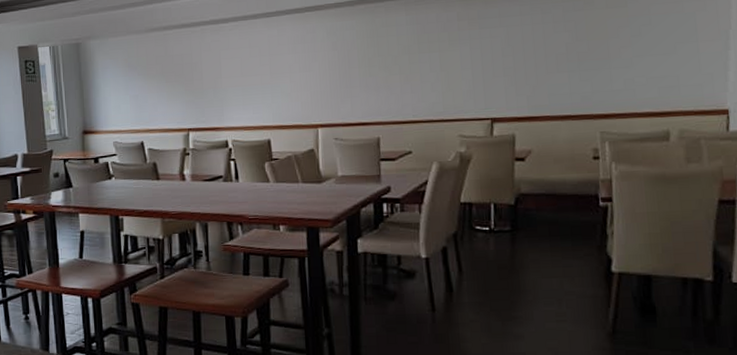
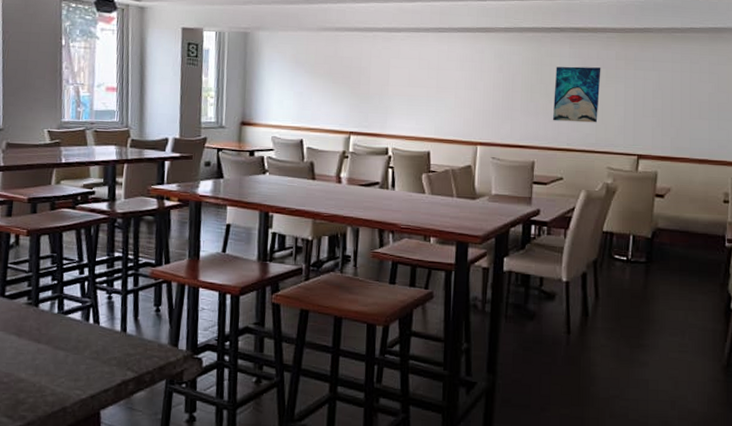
wall art: none [393,31,444,94] -> present [553,66,601,123]

